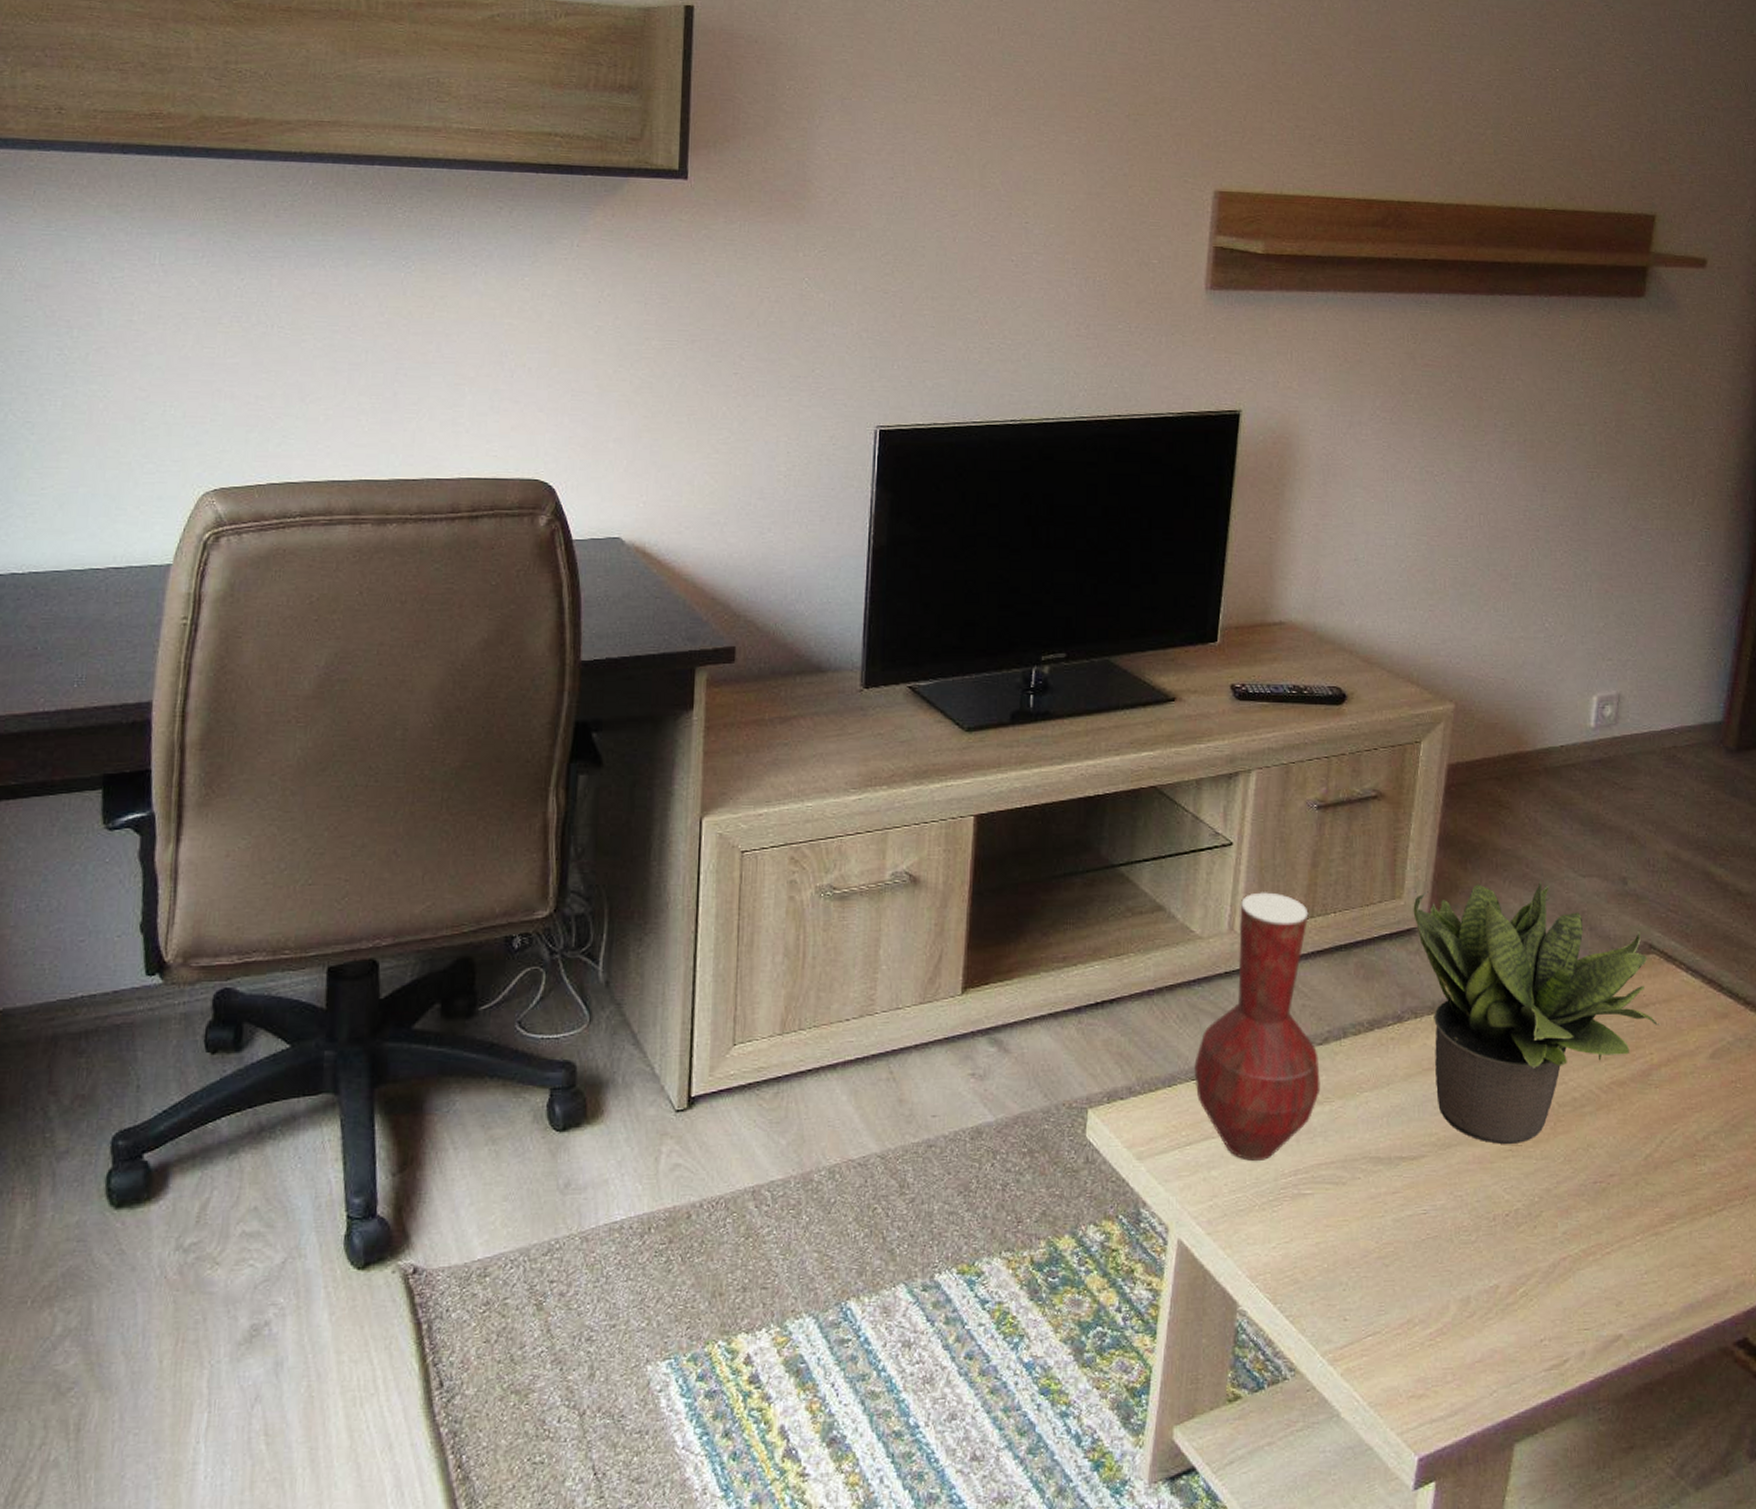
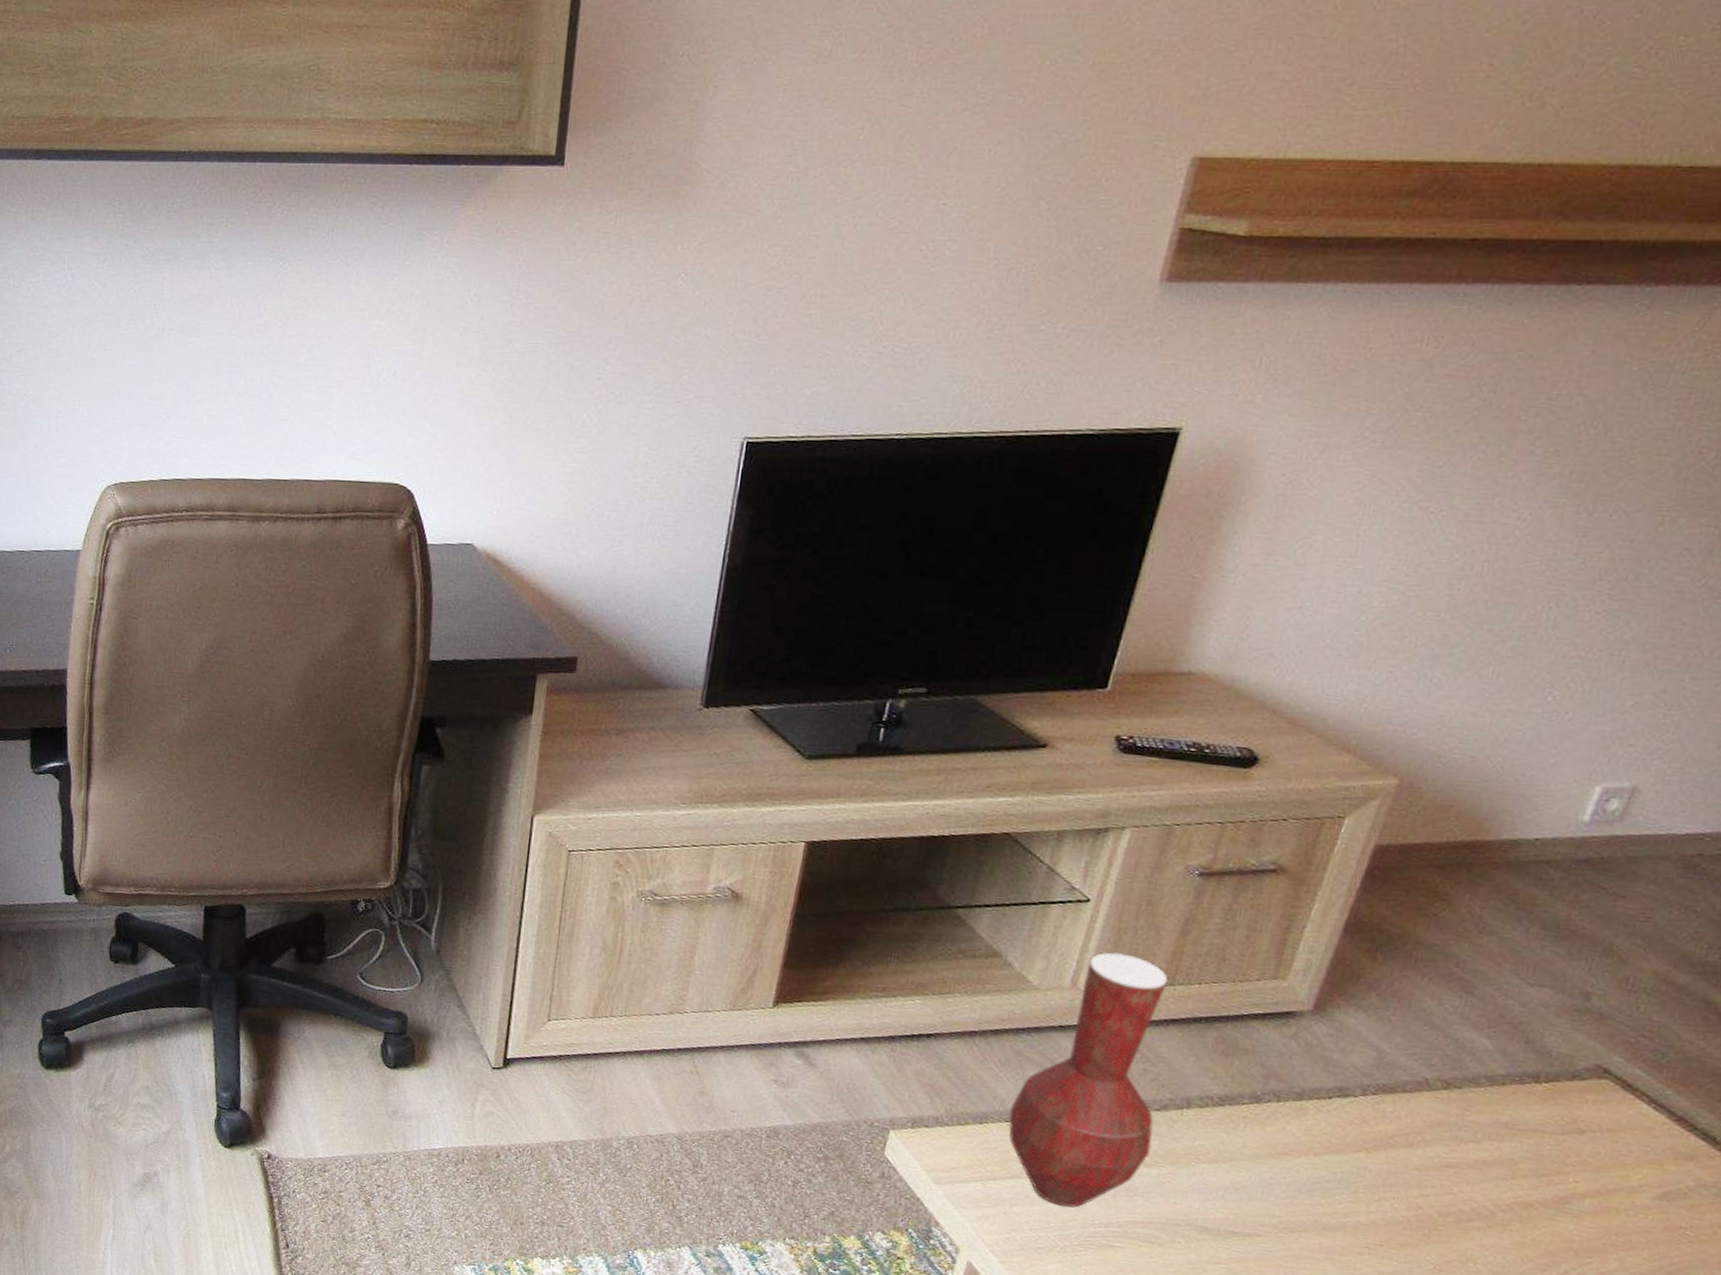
potted plant: present [1413,881,1661,1144] -> none [1287,976,1598,1243]

